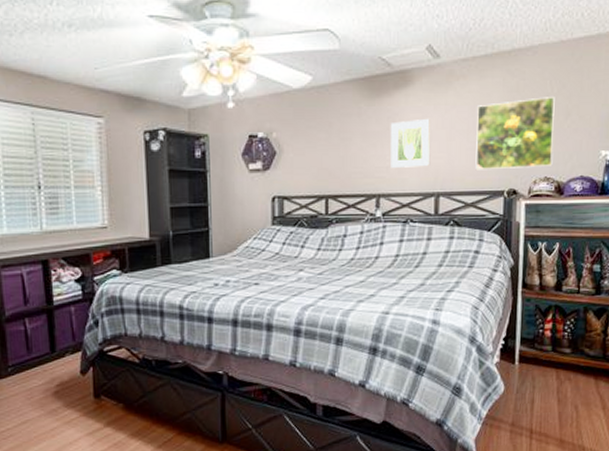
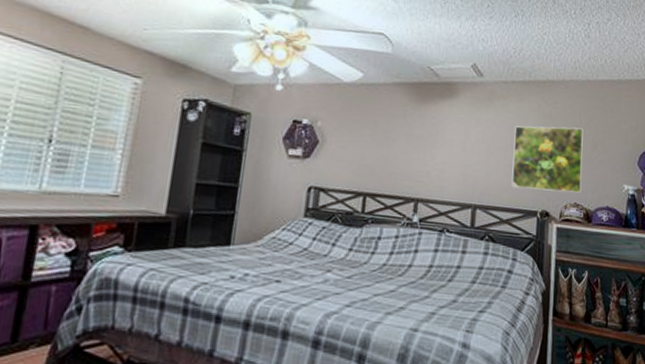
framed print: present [390,118,431,168] -> none [431,129,471,177]

